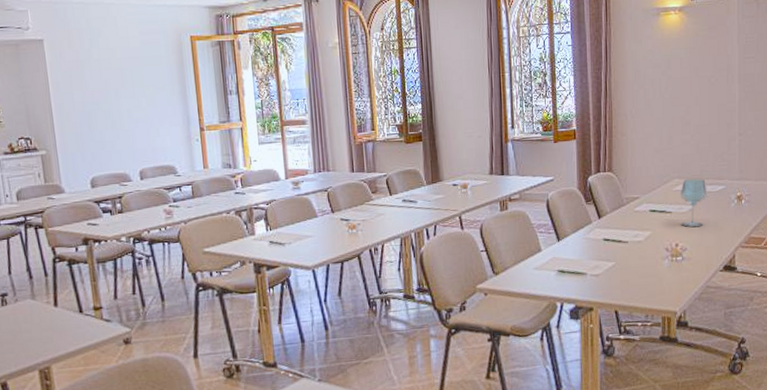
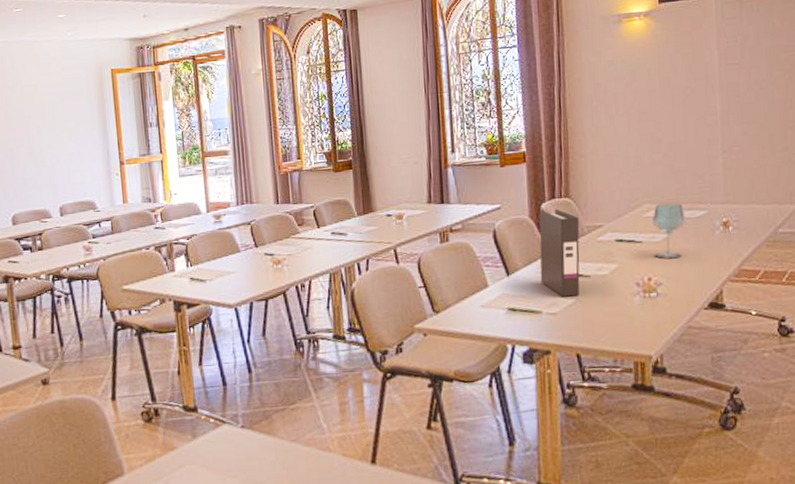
binder: none [586,182,620,261] -> present [539,209,580,297]

